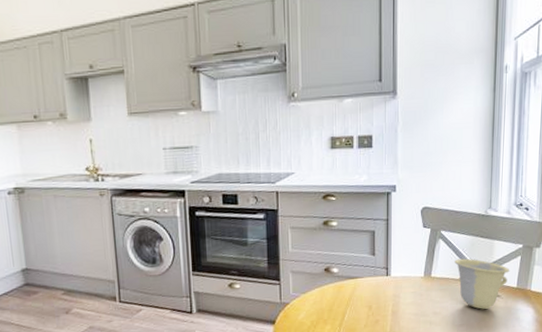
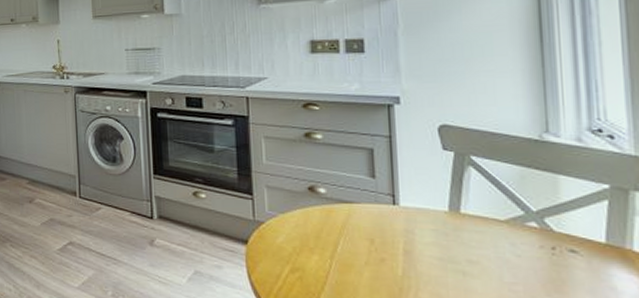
cup: present [454,258,510,309] -> none [495,194,591,267]

